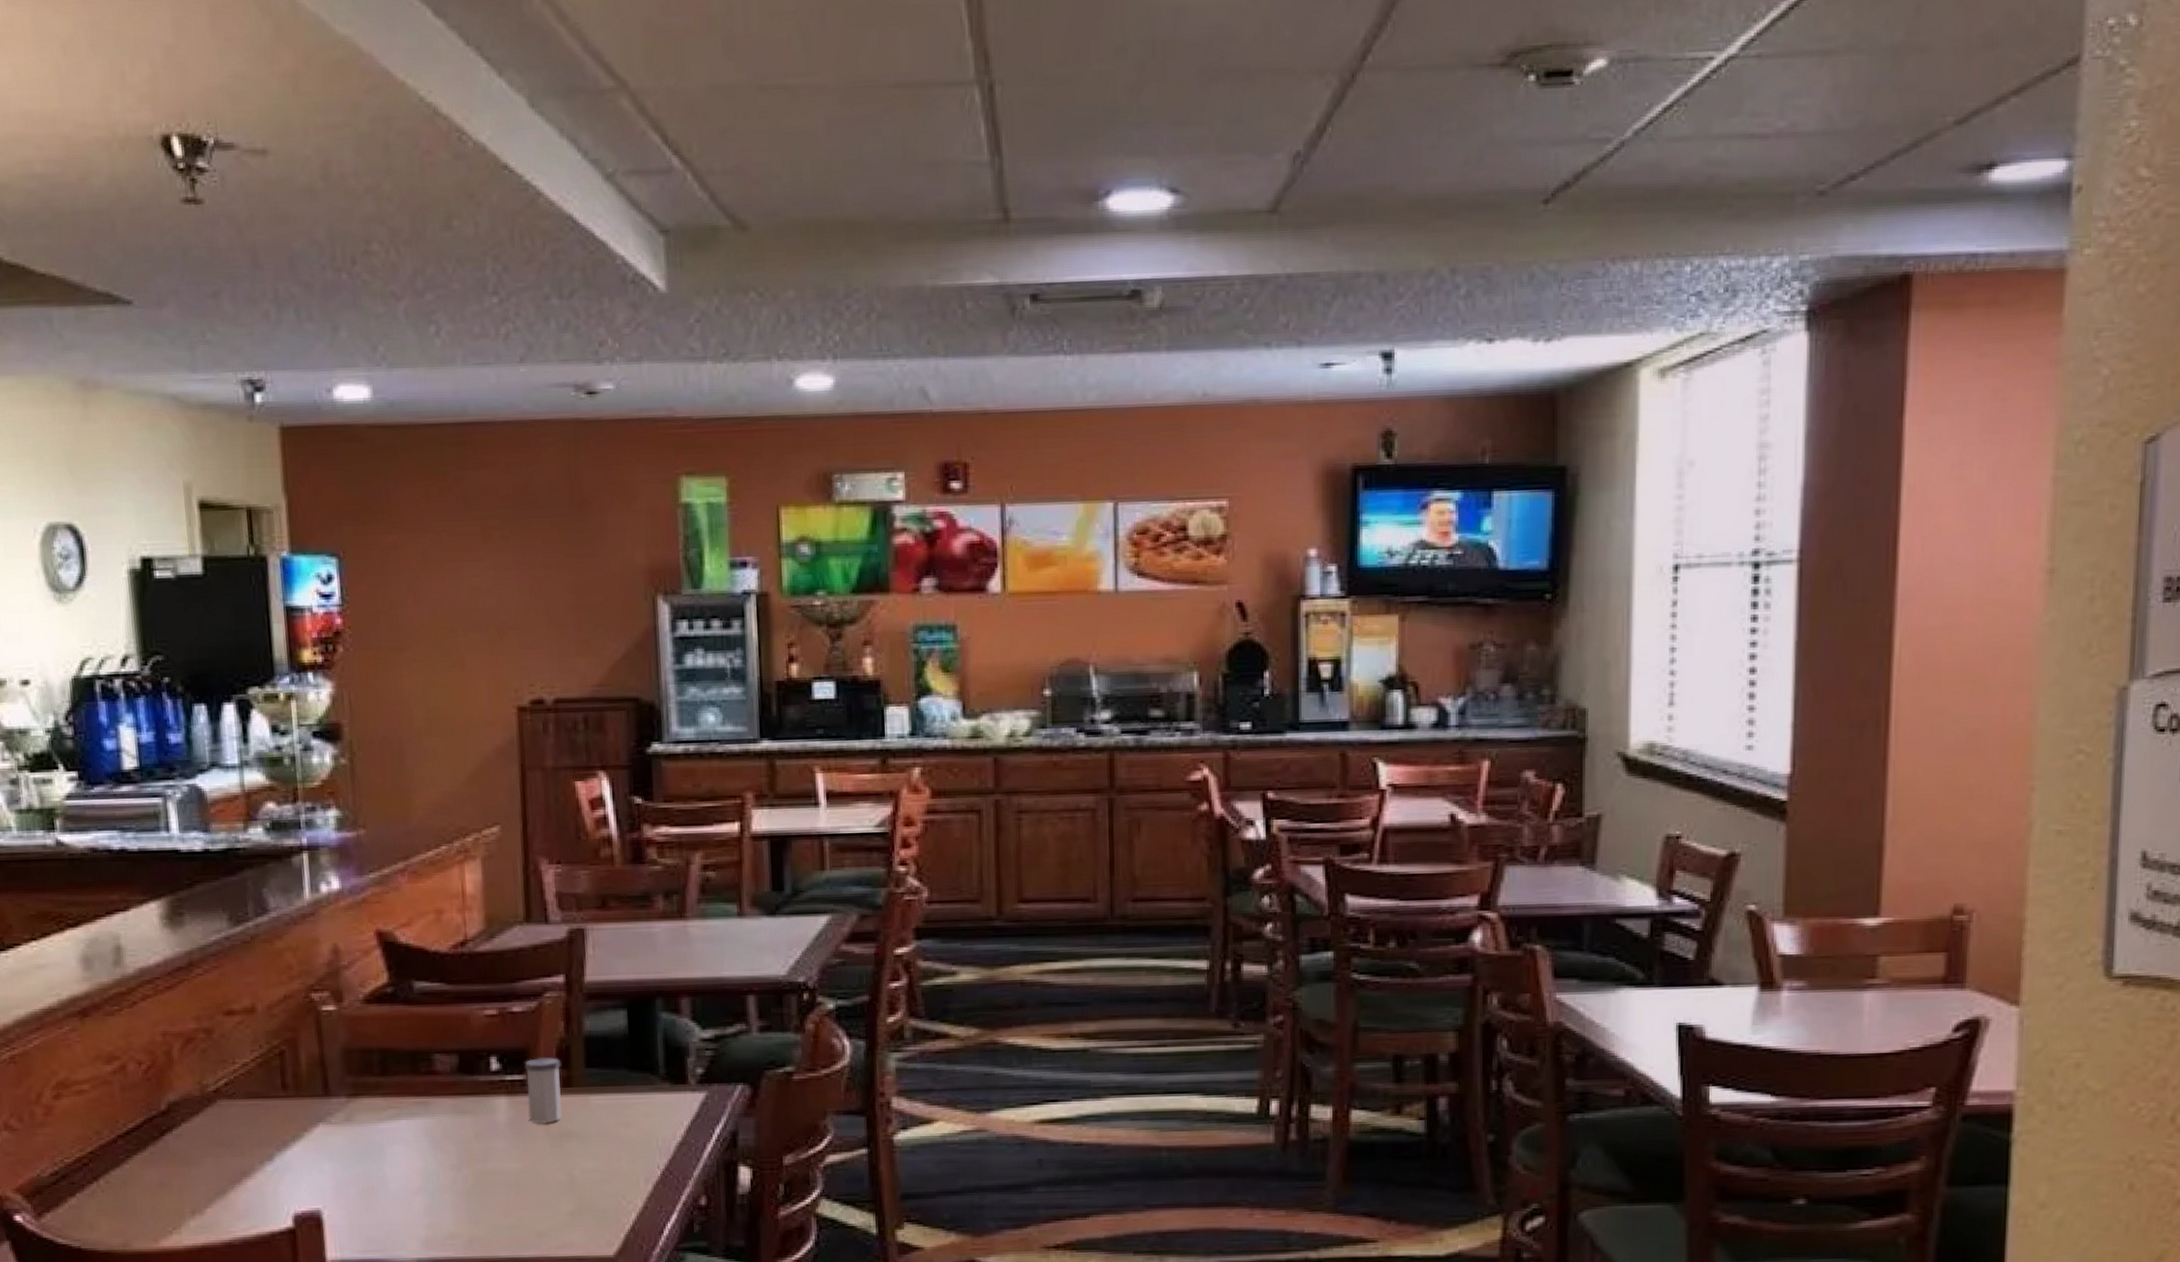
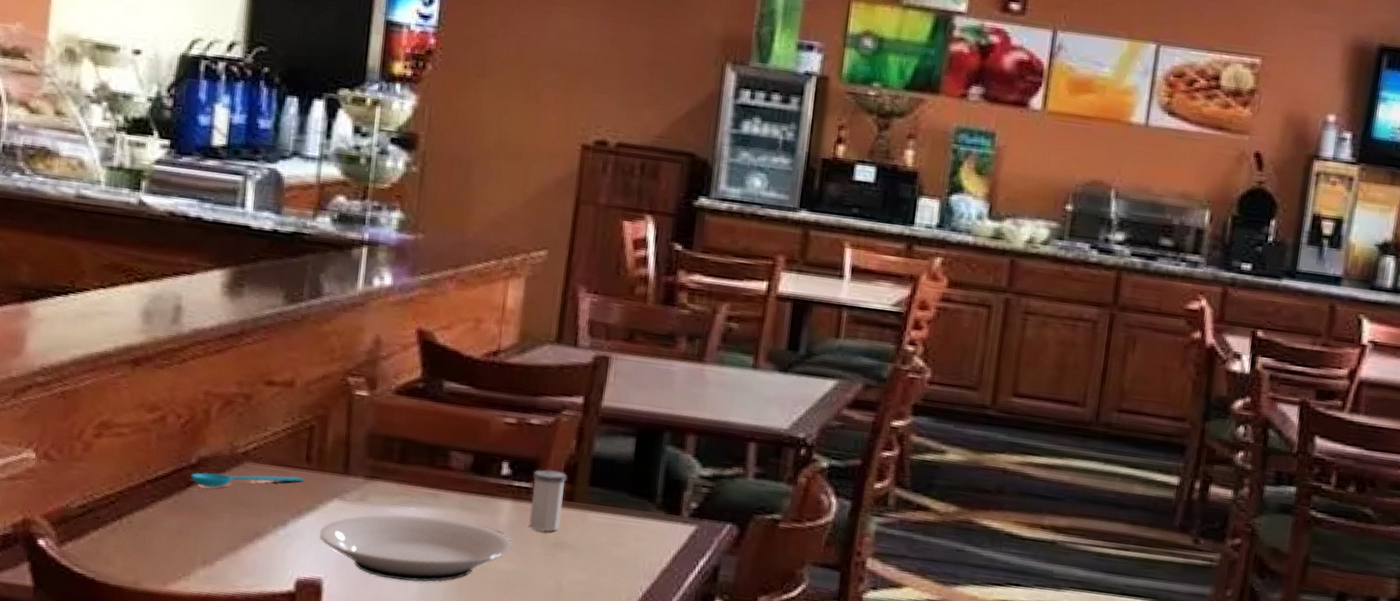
spoon: none [163,1107,284,1133] -> present [191,472,305,488]
plate: none [309,1126,515,1199] -> present [319,514,512,582]

